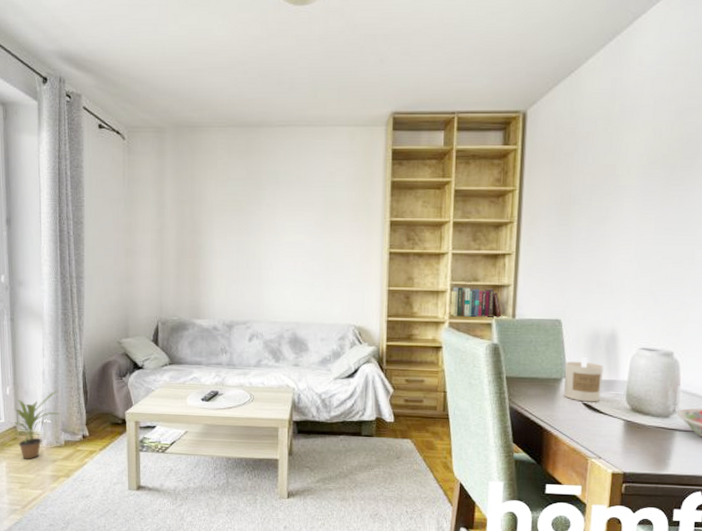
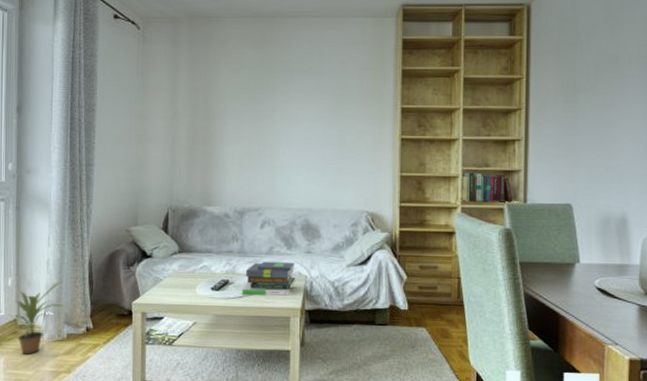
books: none [230,373,284,407] -> present [241,261,296,296]
candle: present [564,357,603,402] -> none [577,242,615,287]

